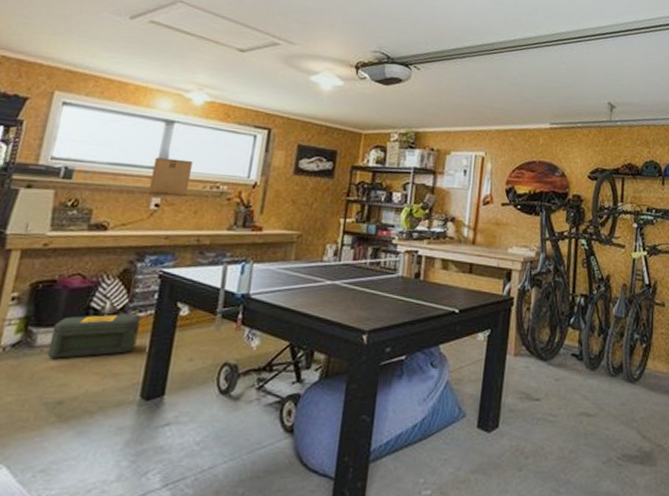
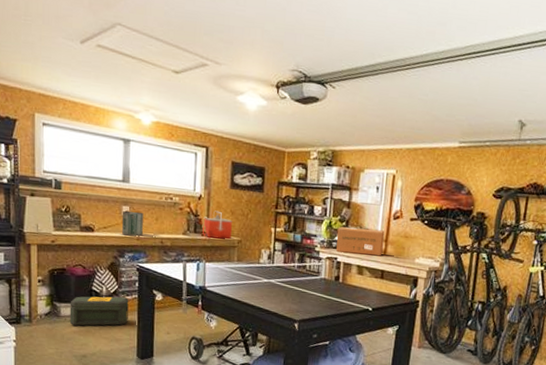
paint can: none [146,203,179,235] -> present [121,211,144,237]
box: present [148,157,192,197] -> none [119,172,150,207]
cooler: none [253,200,293,234] -> present [203,210,232,240]
box: none [417,214,474,247] -> present [336,226,385,256]

